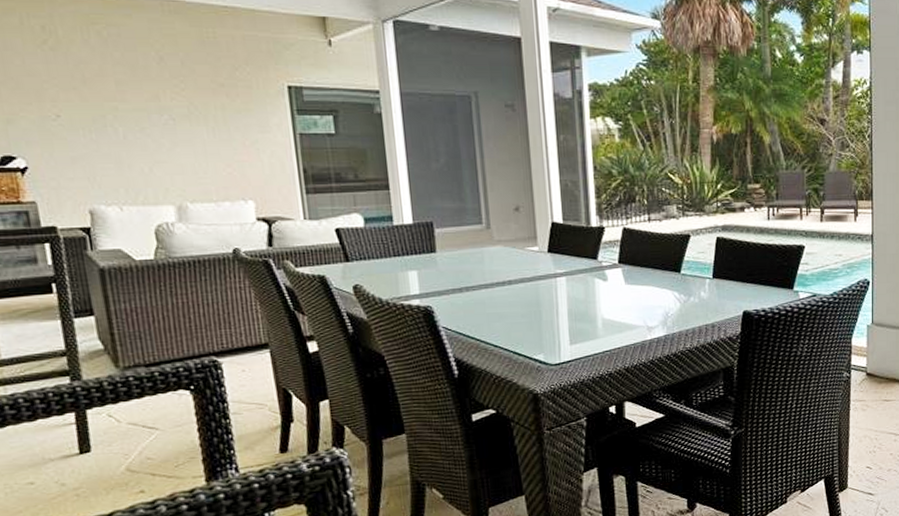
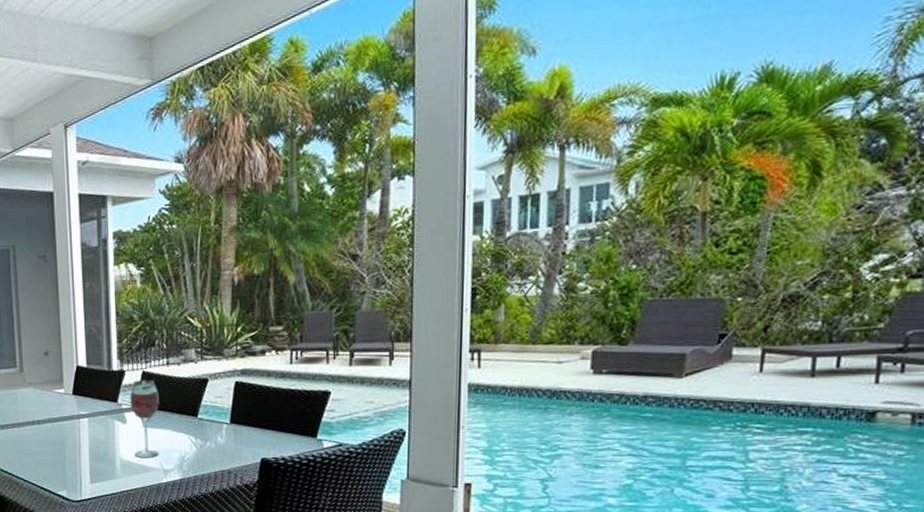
wineglass: none [610,236,643,315] -> present [130,380,159,457]

